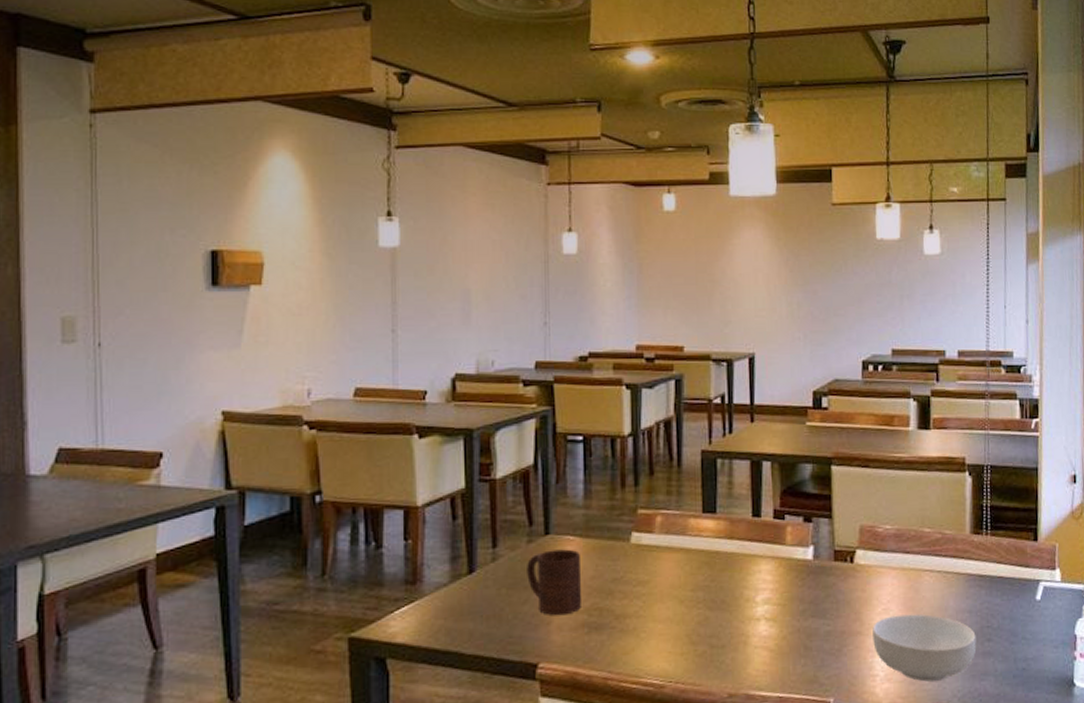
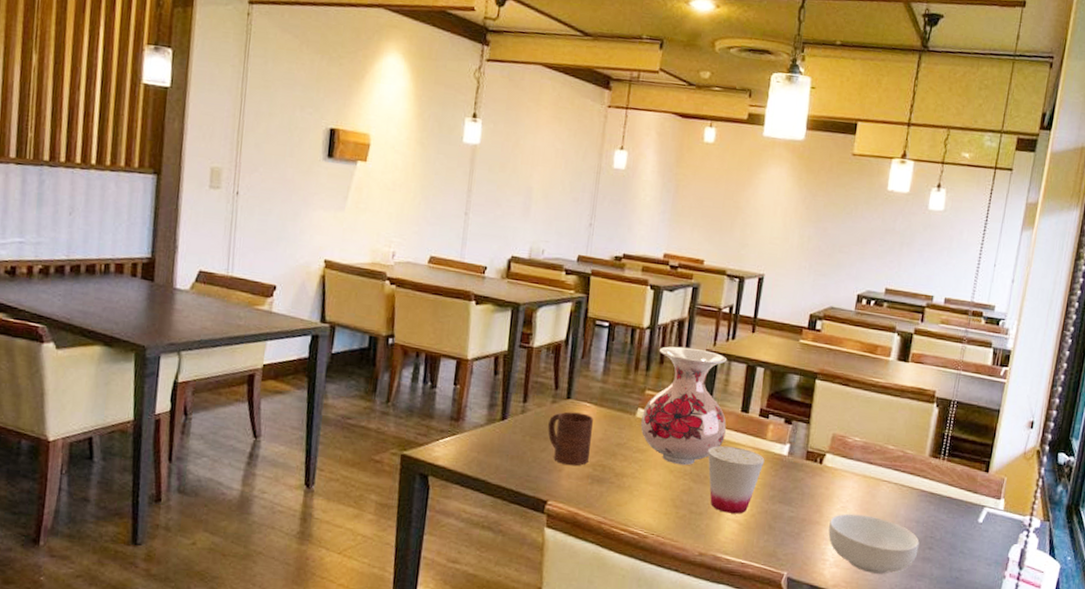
vase: none [638,450,738,593] -> present [641,346,728,466]
cup: none [721,559,788,640] -> present [708,445,765,514]

